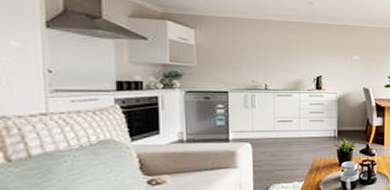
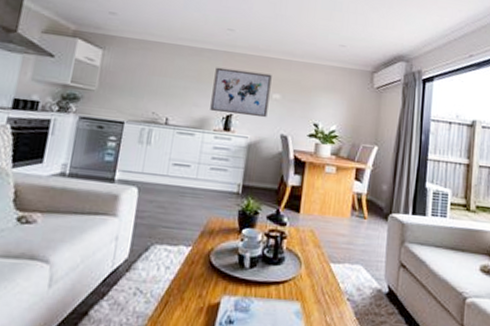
wall art: none [302,37,351,76] -> present [210,67,272,118]

